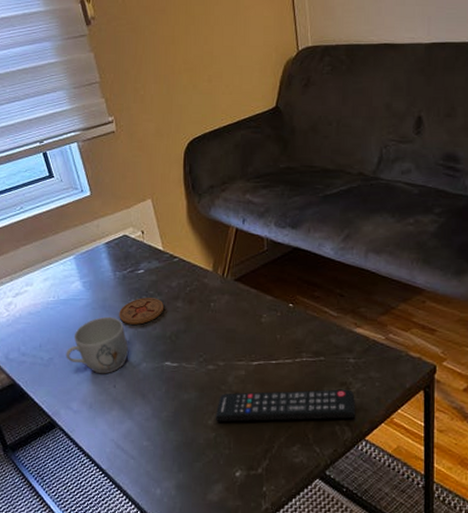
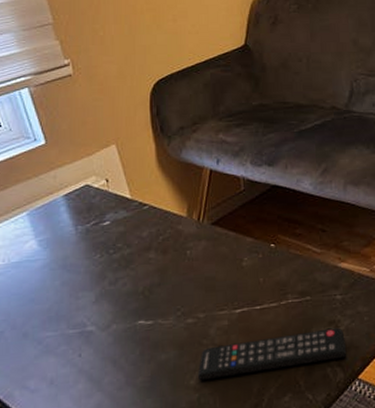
mug: present [66,316,129,374] -> none [19,276,96,344]
coaster: present [119,297,165,325] -> none [83,251,135,283]

